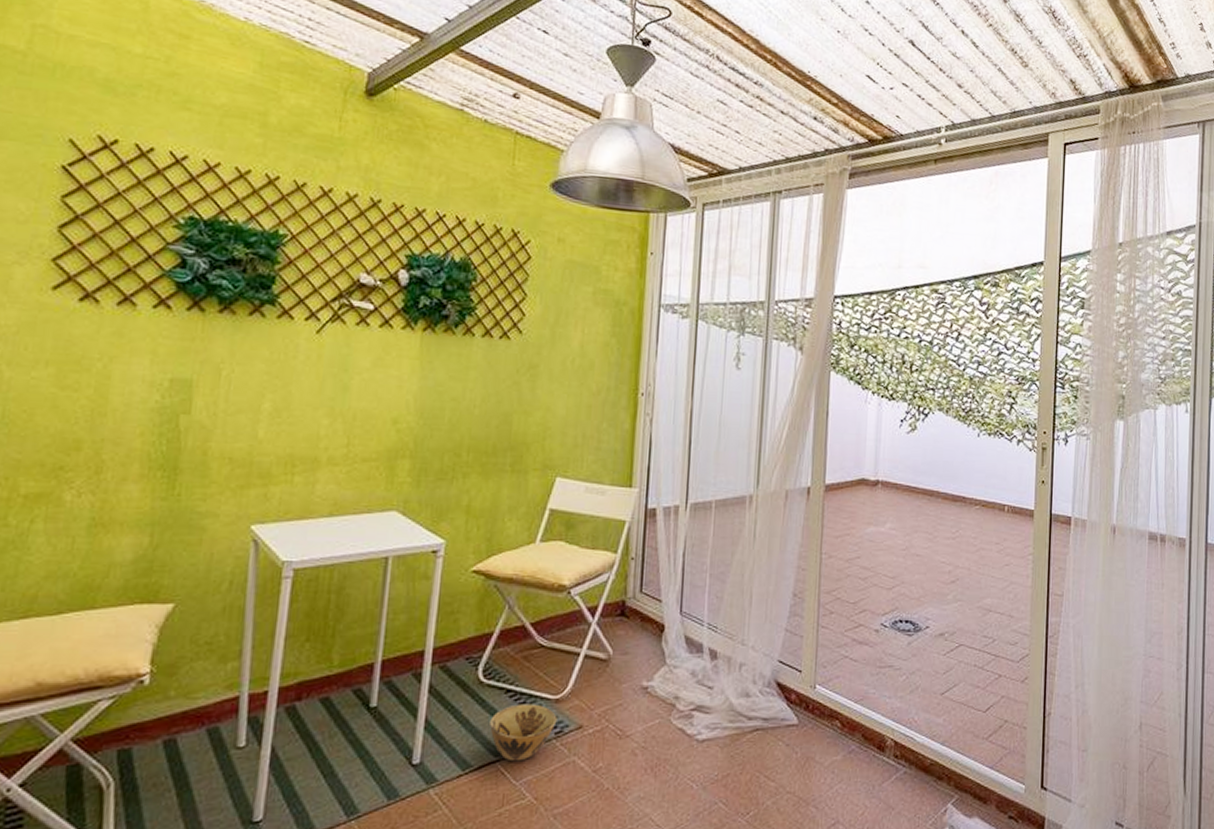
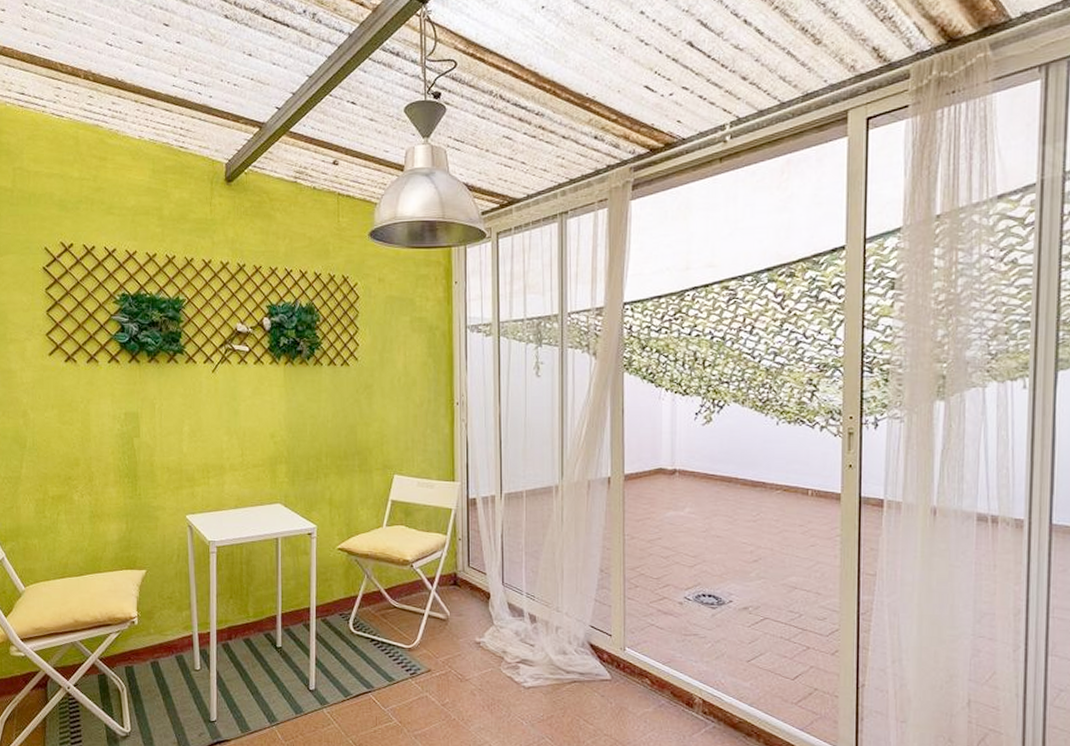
woven basket: present [490,704,557,762] -> none [361,650,411,693]

